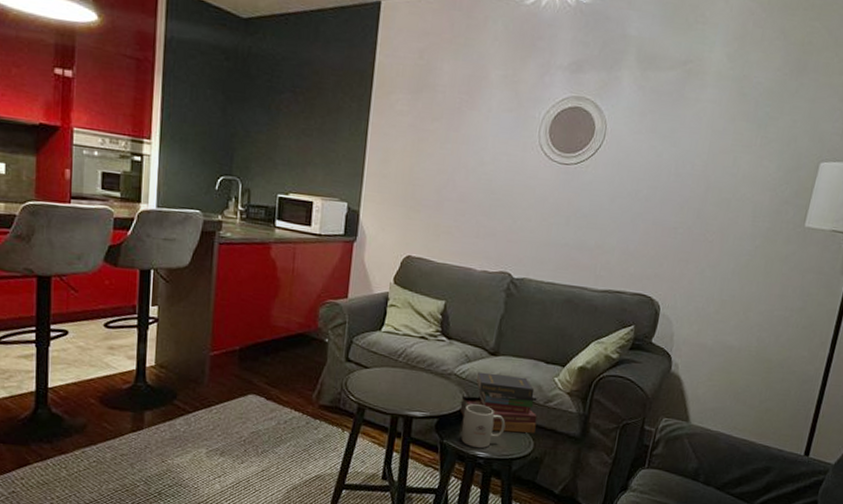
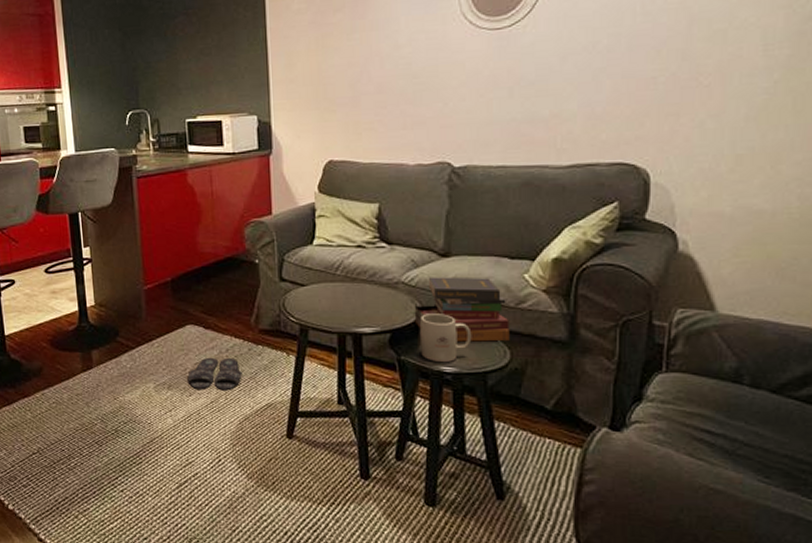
slippers: none [242,427,297,461] -> present [187,357,242,391]

